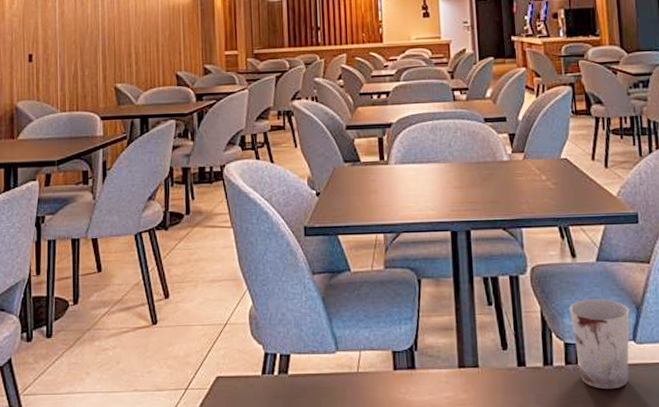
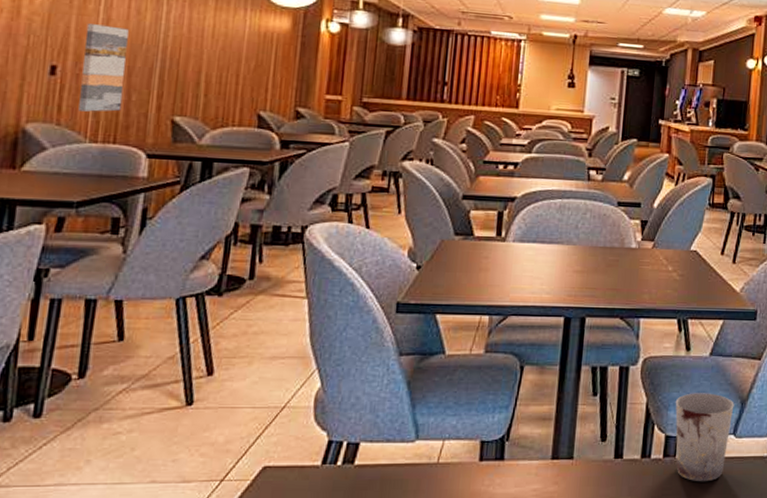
wall art: none [49,17,79,88] -> present [78,24,129,112]

